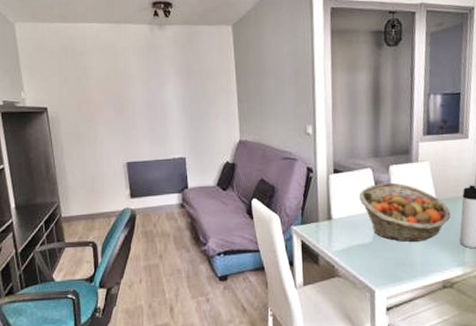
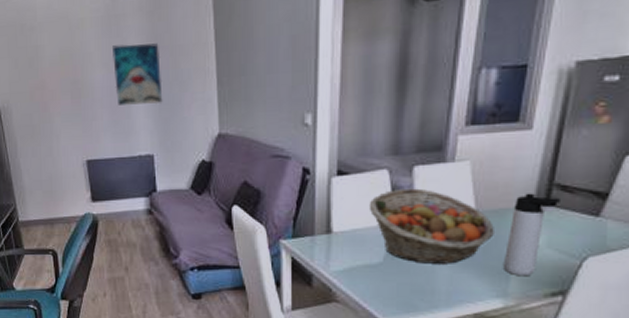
wall art: none [151,68,193,117] -> present [113,43,163,105]

